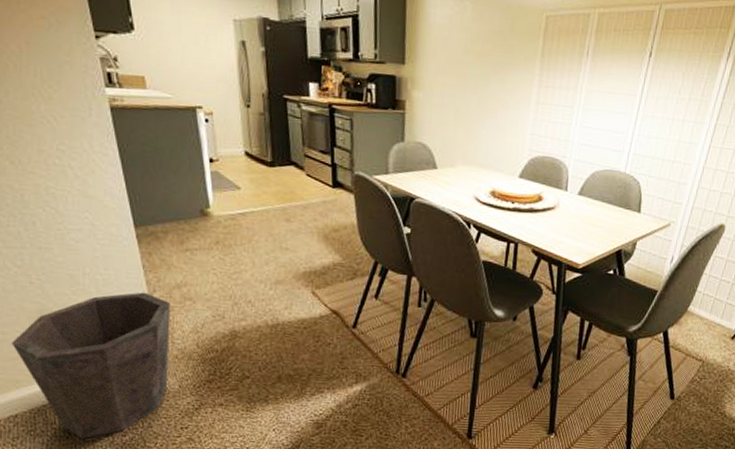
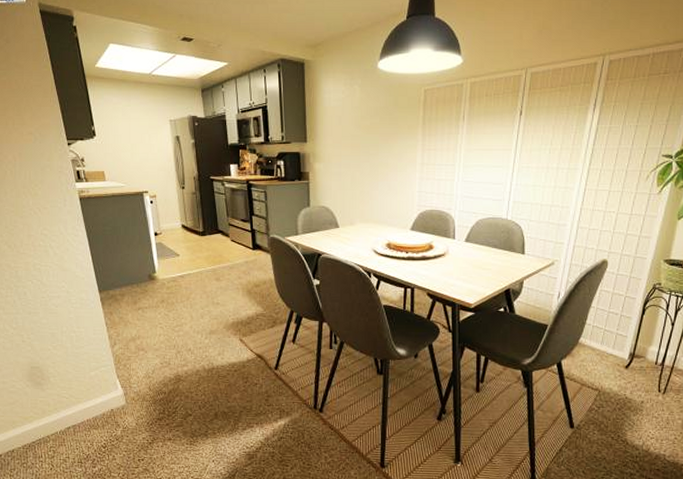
waste bin: present [12,292,171,440] -> none [10,345,128,471]

